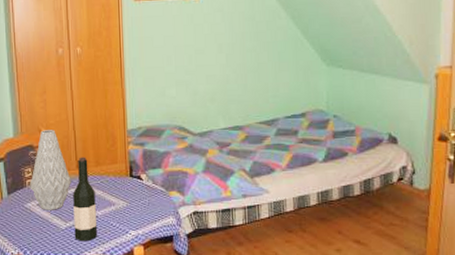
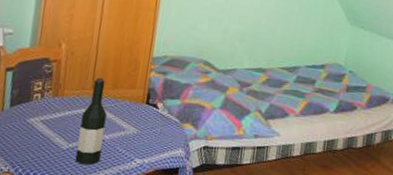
vase: present [30,130,71,210] -> none [36,45,84,129]

